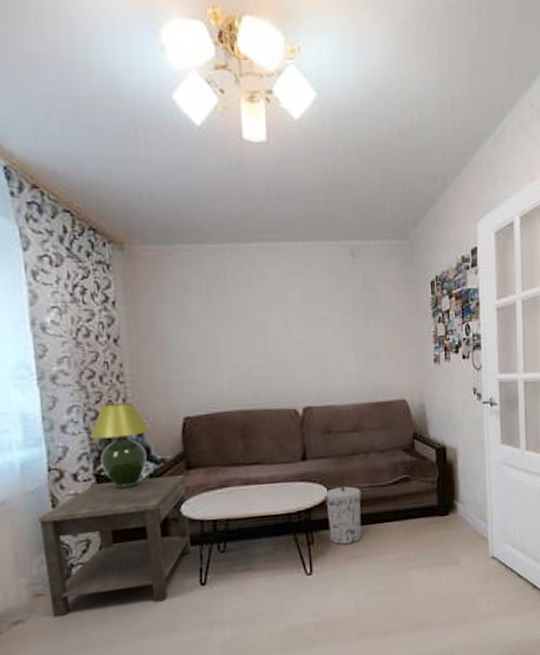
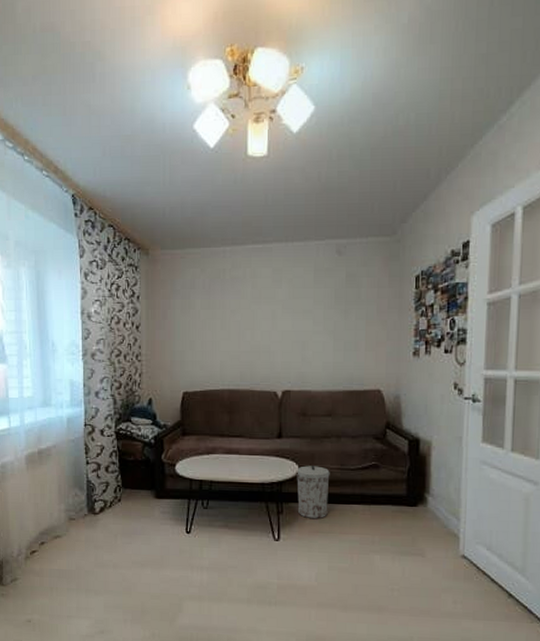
side table: present [38,475,191,618] -> none [76,438,181,541]
table lamp: present [90,403,151,490] -> none [114,377,158,446]

